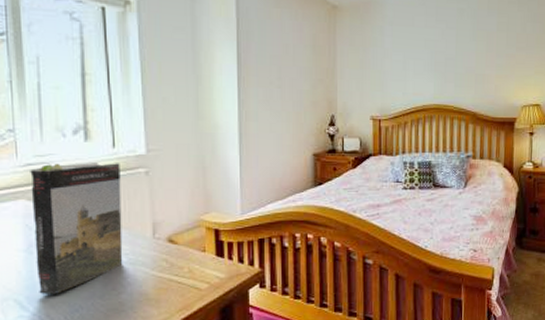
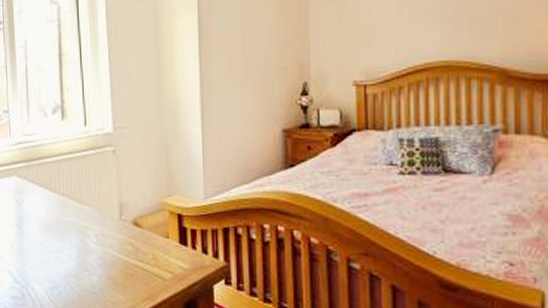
book: present [30,163,123,294] -> none [20,141,94,269]

